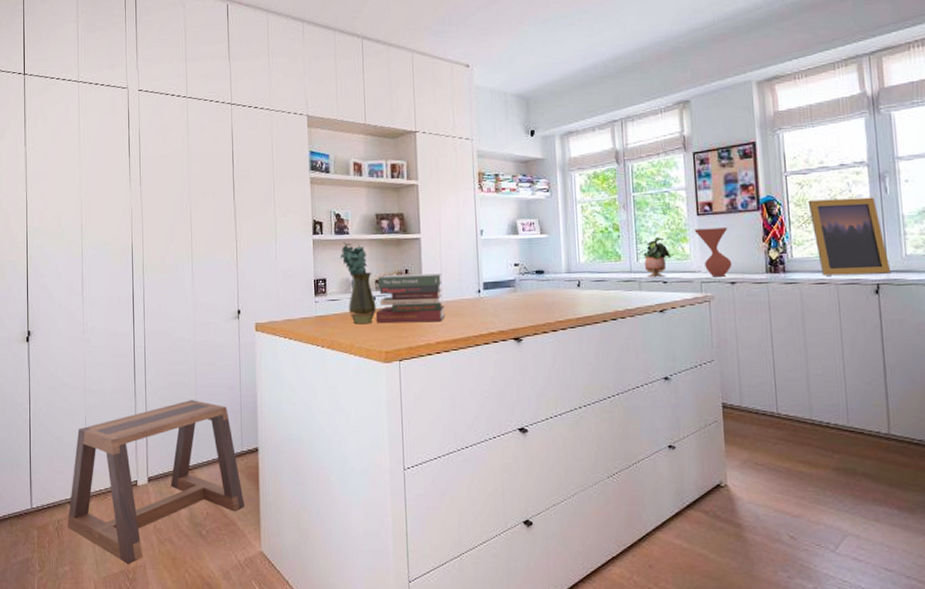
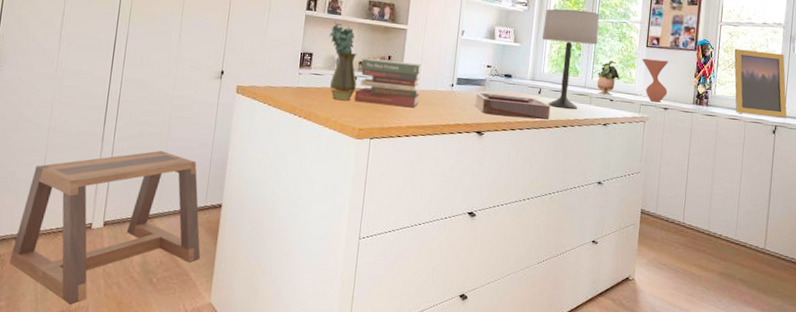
decorative tray: none [507,292,595,318] -> present [475,92,551,121]
table lamp: none [570,185,638,300] -> present [542,8,600,110]

